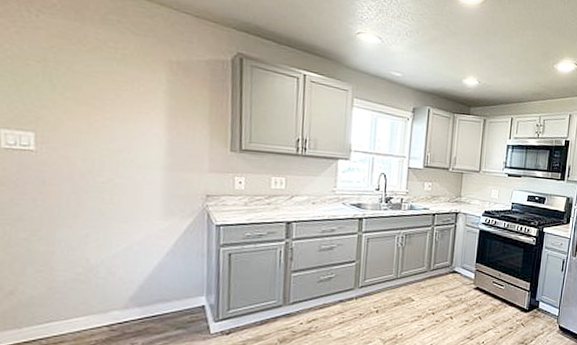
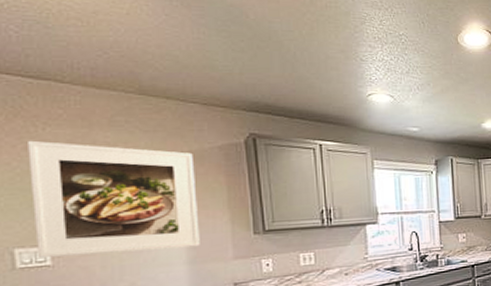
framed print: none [20,25,181,155] -> present [28,140,200,258]

